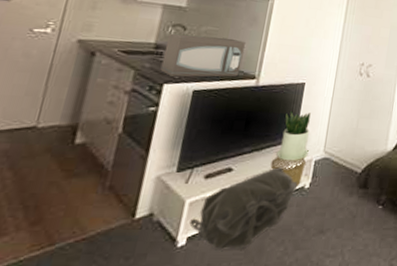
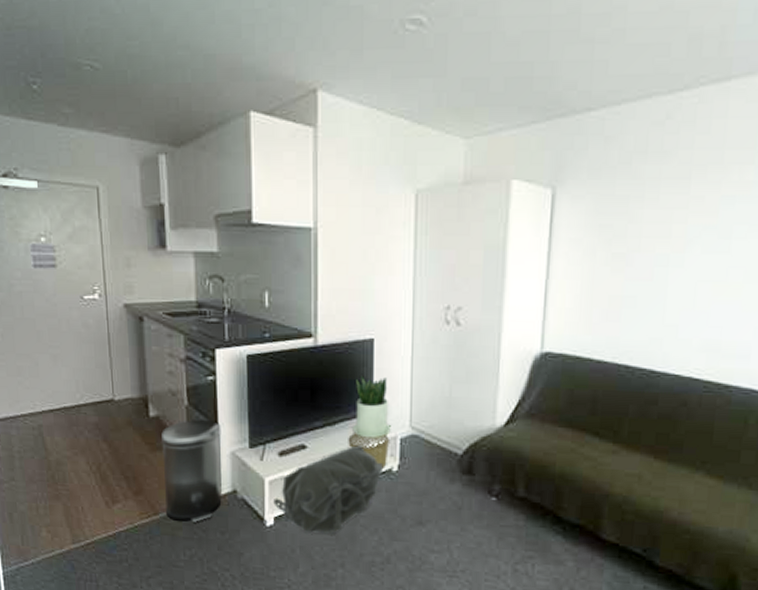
pedal bin: none [64,145,151,250] -> present [161,419,221,522]
microwave: present [160,33,245,78] -> none [207,287,293,341]

